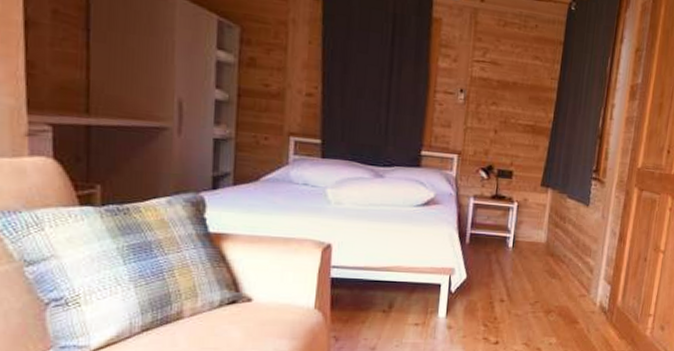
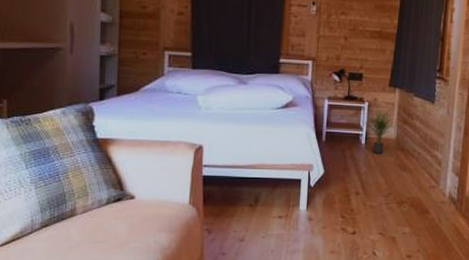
potted plant: none [512,208,544,259] -> present [364,107,394,154]

